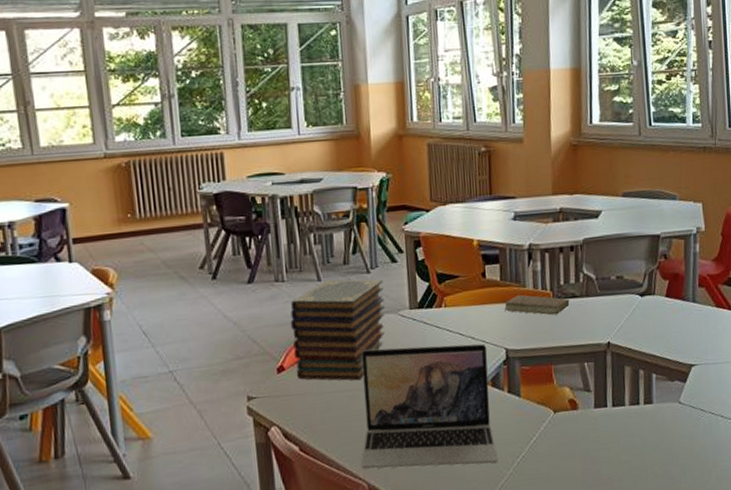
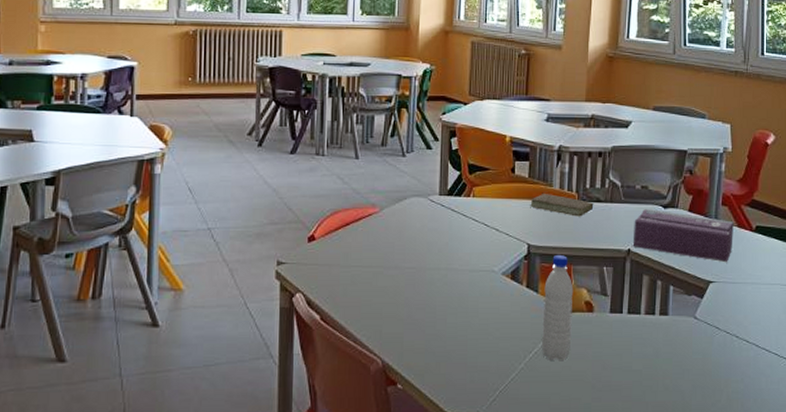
book stack: present [290,279,385,381] -> none [325,158,417,258]
laptop: present [361,344,498,470] -> none [378,229,511,356]
water bottle: none [526,356,558,463] -> present [542,255,574,362]
tissue box: none [611,298,712,345] -> present [632,208,734,263]

